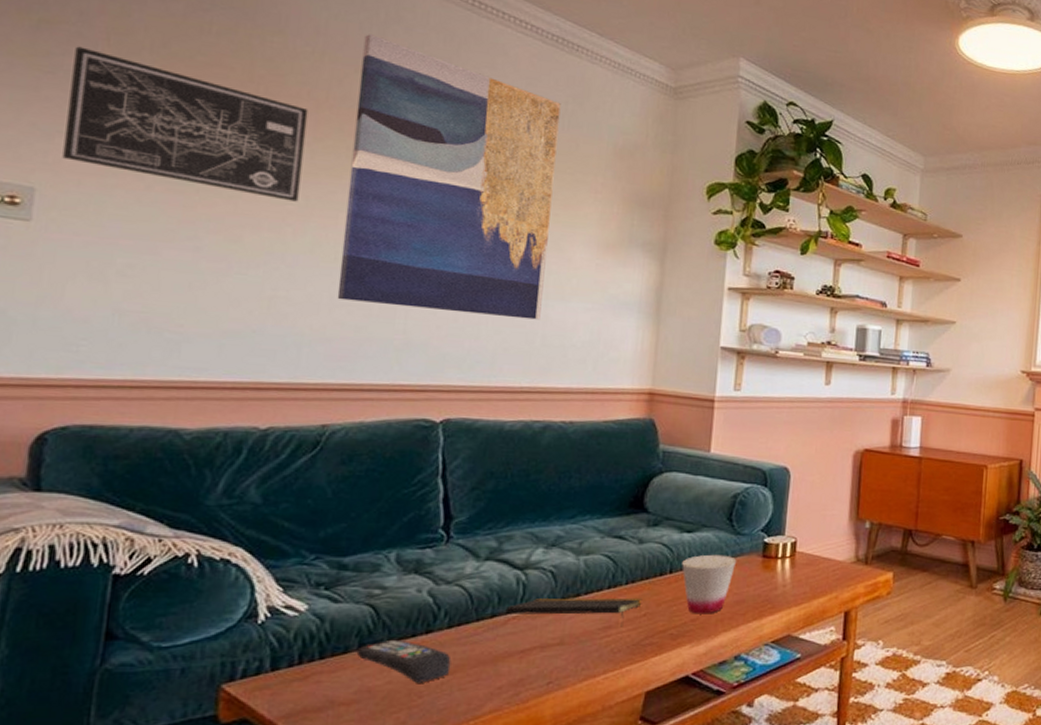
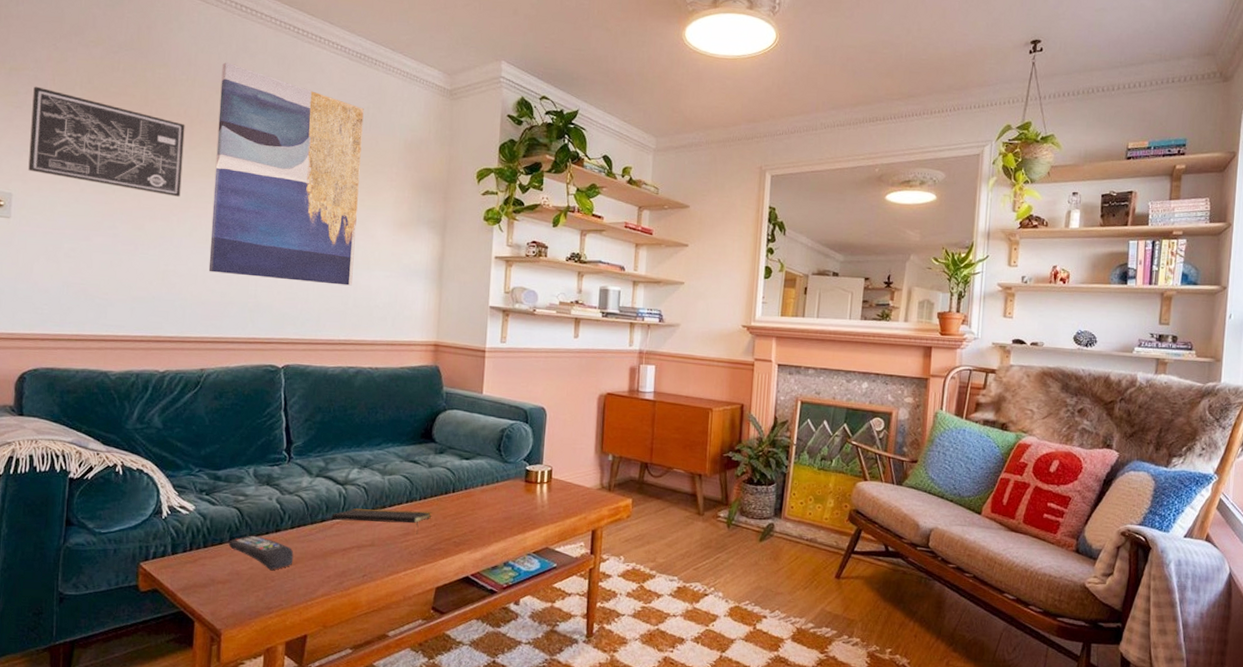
cup: present [682,554,737,614] -> none [462,478,505,527]

